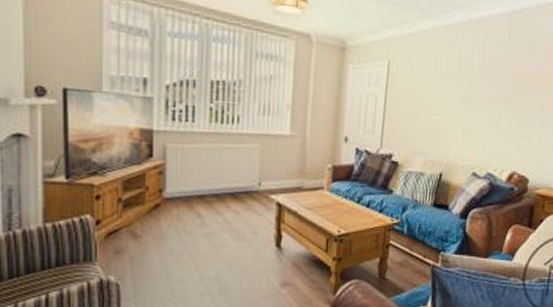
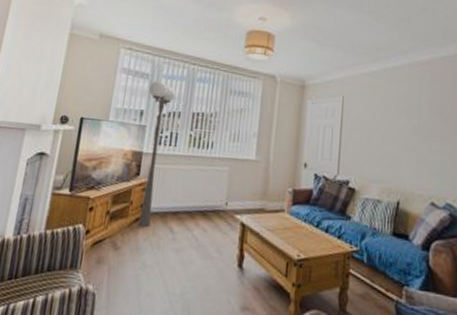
floor lamp: none [149,40,187,214] -> present [138,81,176,228]

